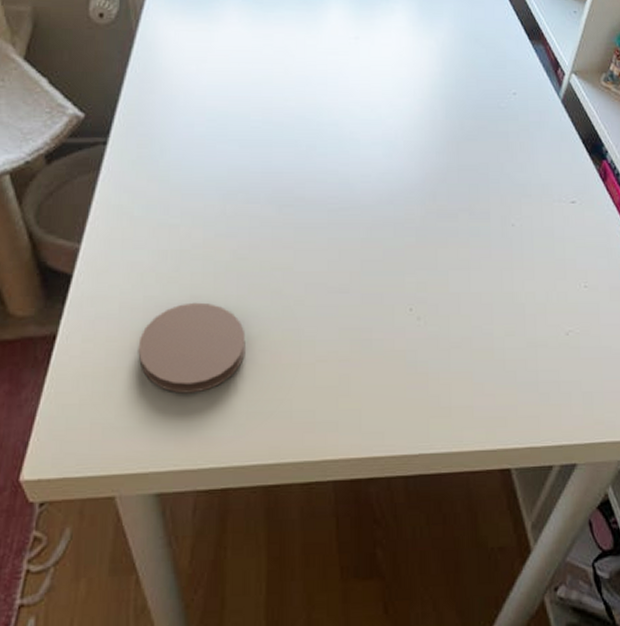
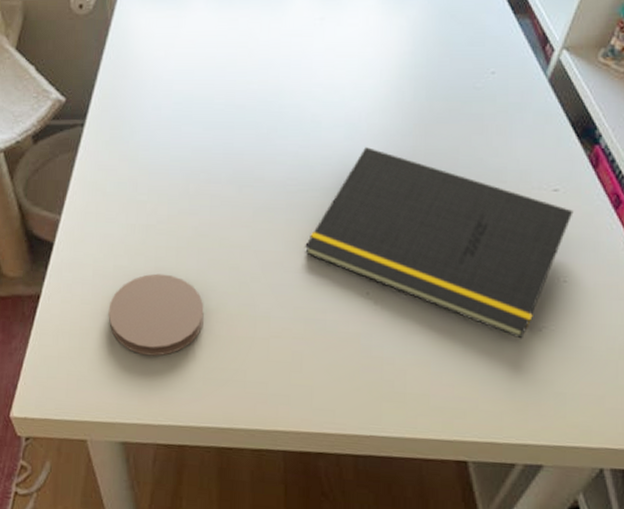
notepad: none [348,164,589,344] -> present [305,147,573,339]

